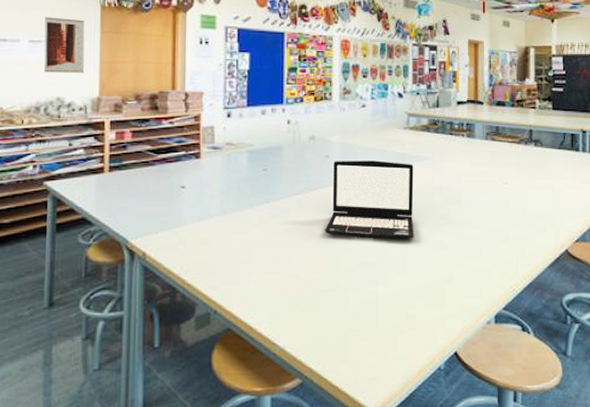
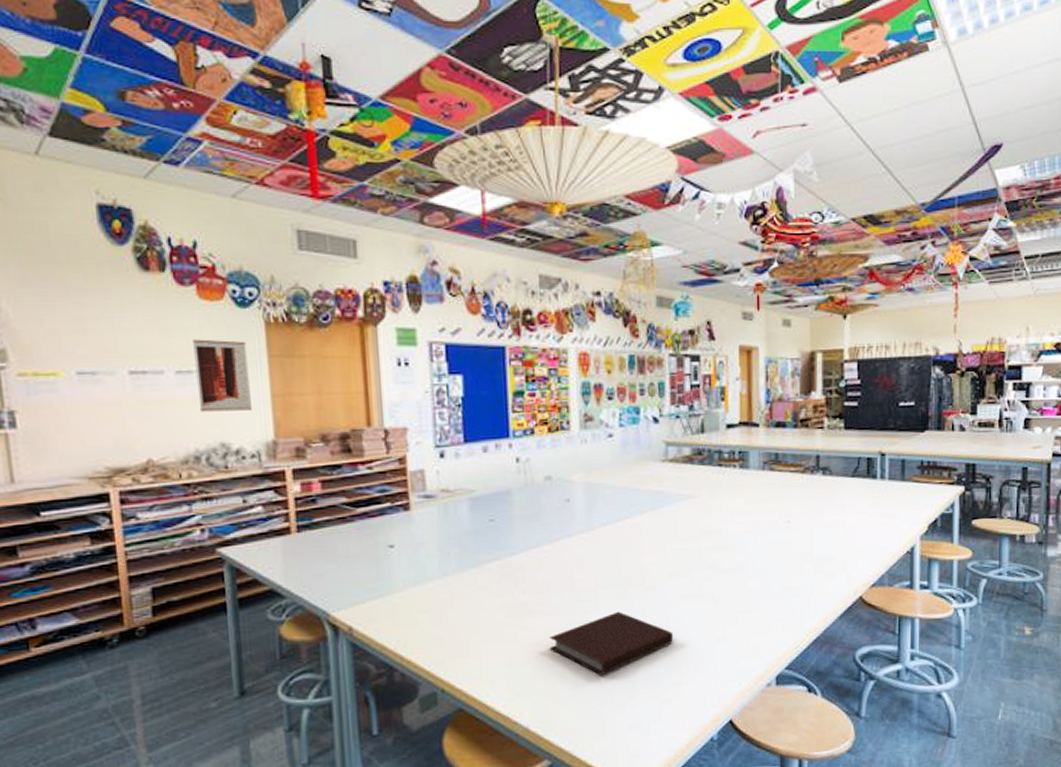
notebook: none [306,251,409,305] -> present [550,611,673,675]
laptop: present [325,160,414,239] -> none [569,502,678,595]

